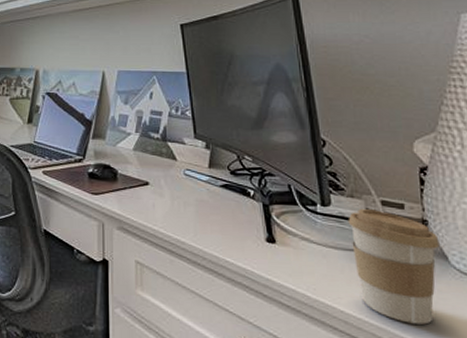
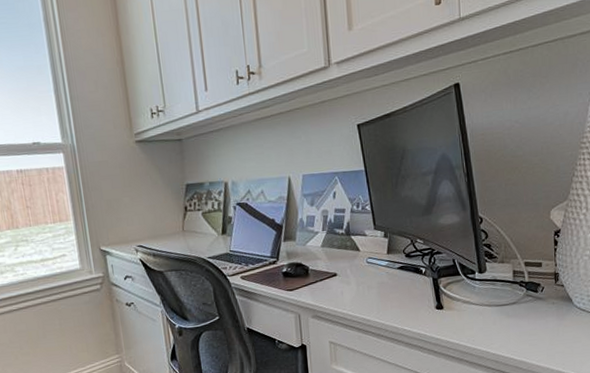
coffee cup: present [348,209,440,325] -> none [499,270,566,354]

